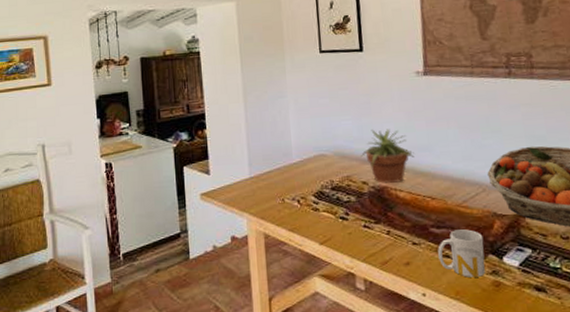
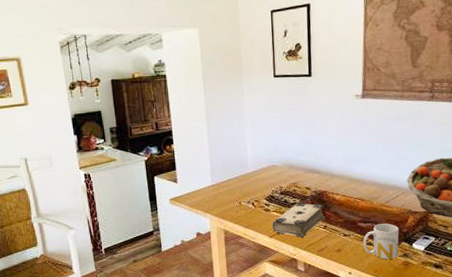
book: none [322,200,388,247] -> present [272,202,326,239]
potted plant: present [360,128,415,183] -> none [305,143,350,188]

